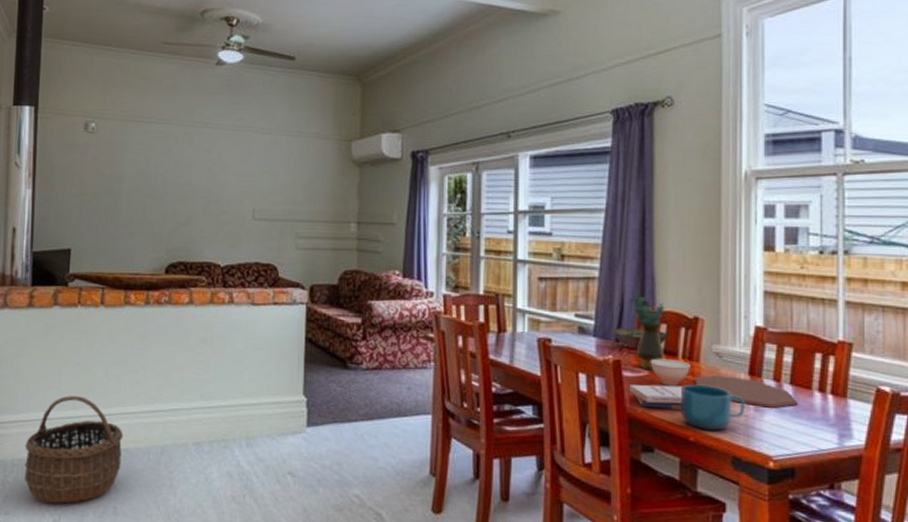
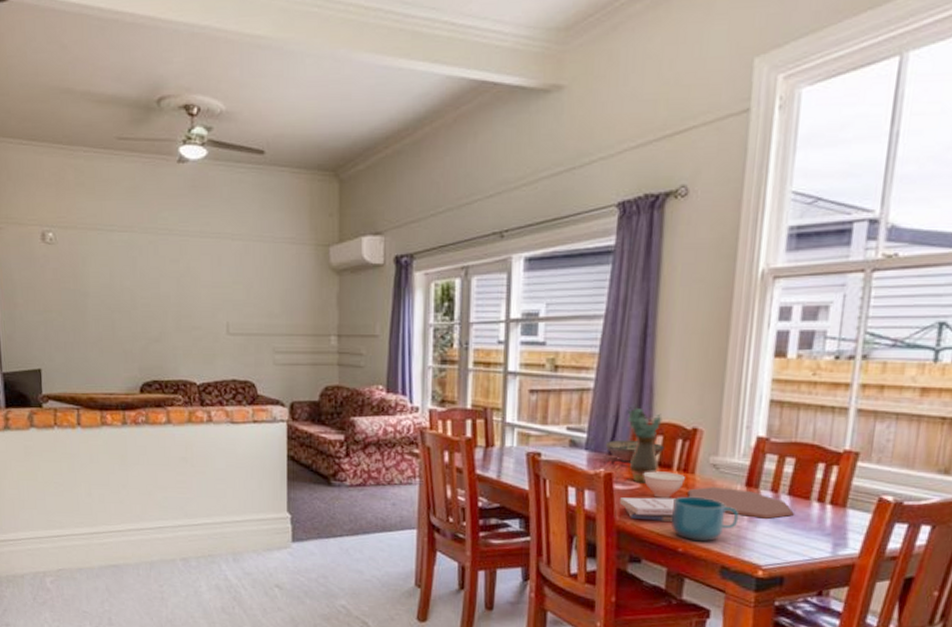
wicker basket: present [24,395,123,504] -> none [17,515,112,616]

